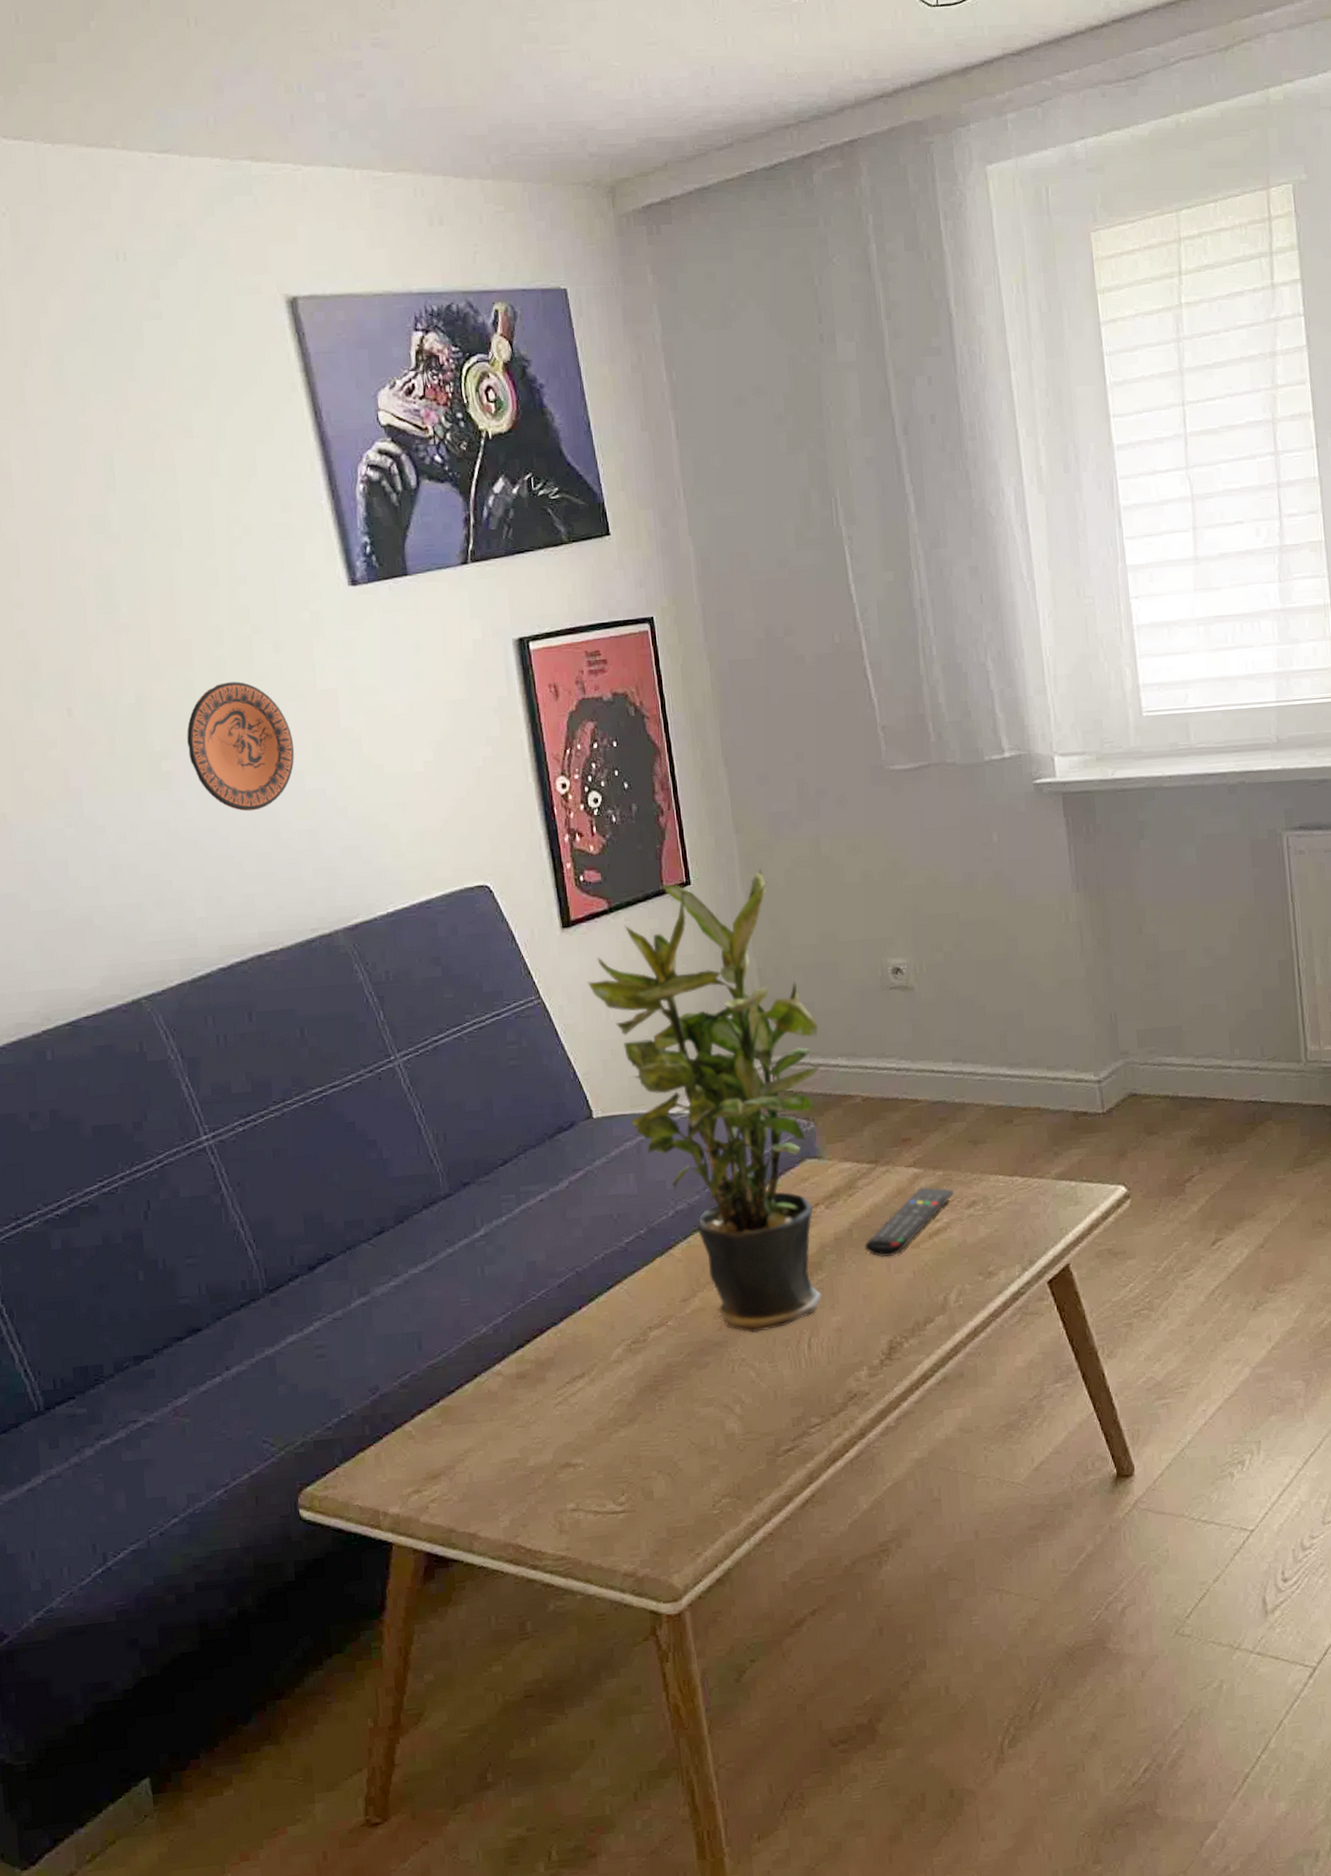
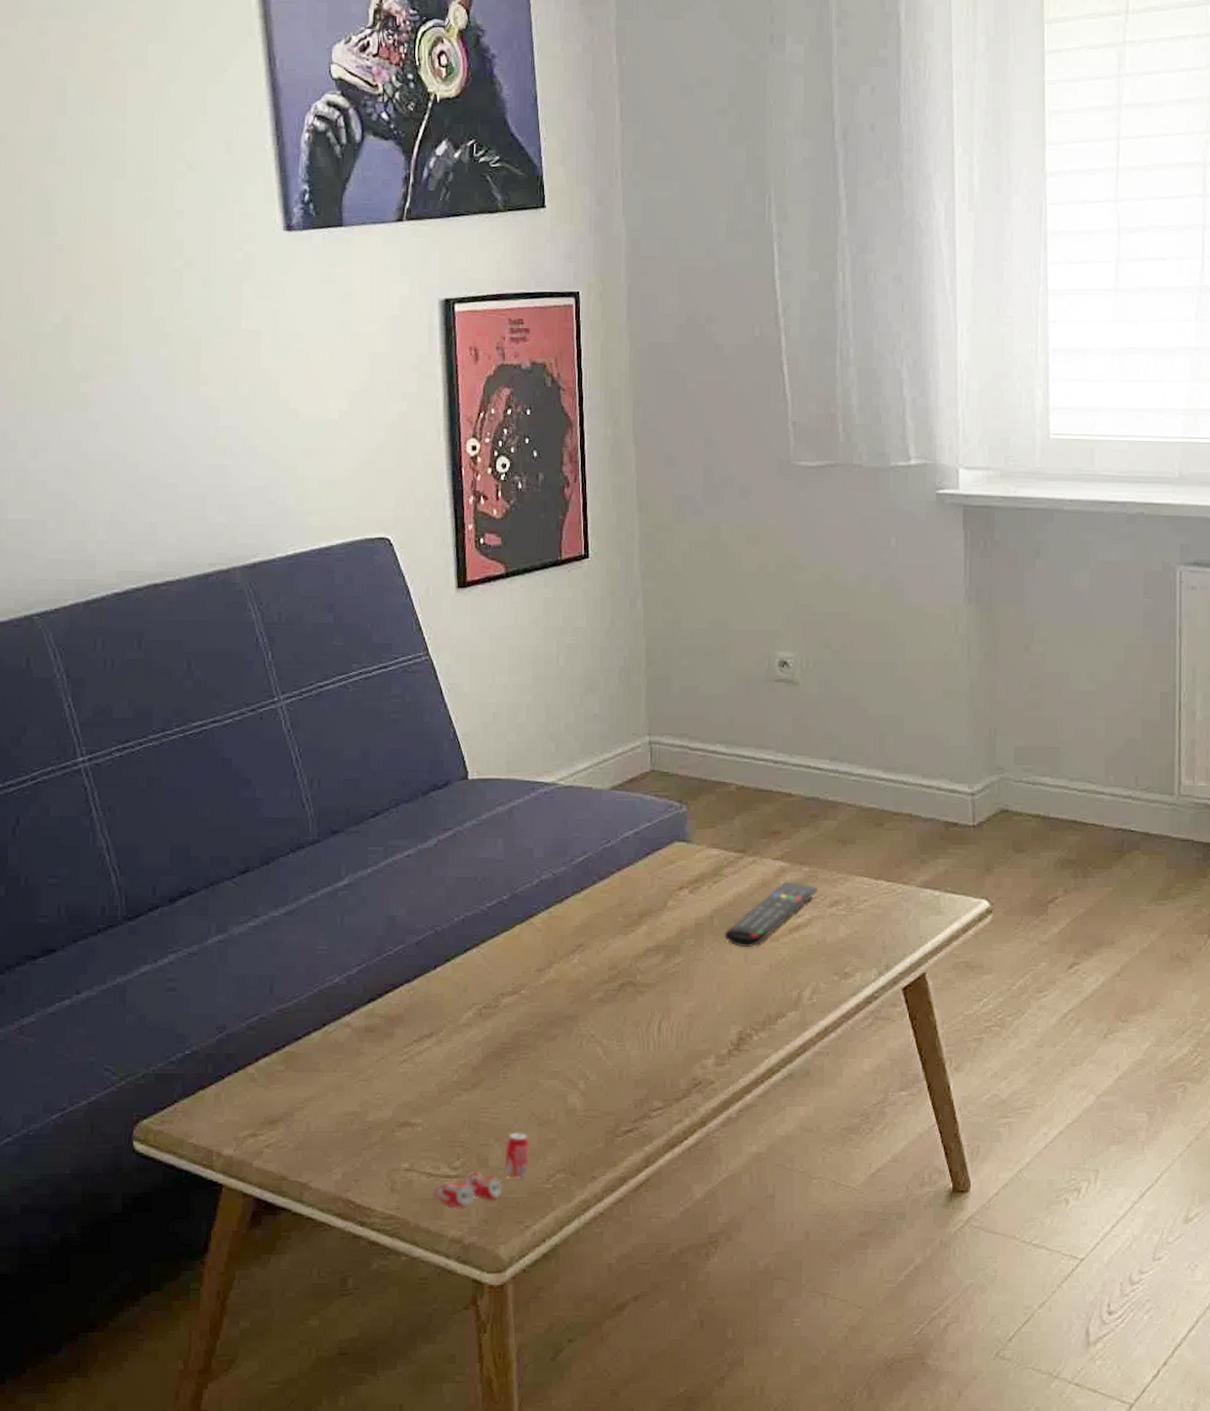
decorative plate: present [186,681,295,812] -> none [108,312,213,441]
potted plant: present [587,869,822,1334] -> none [476,549,700,1011]
beverage can: none [601,1461,693,1544] -> present [432,1131,530,1210]

